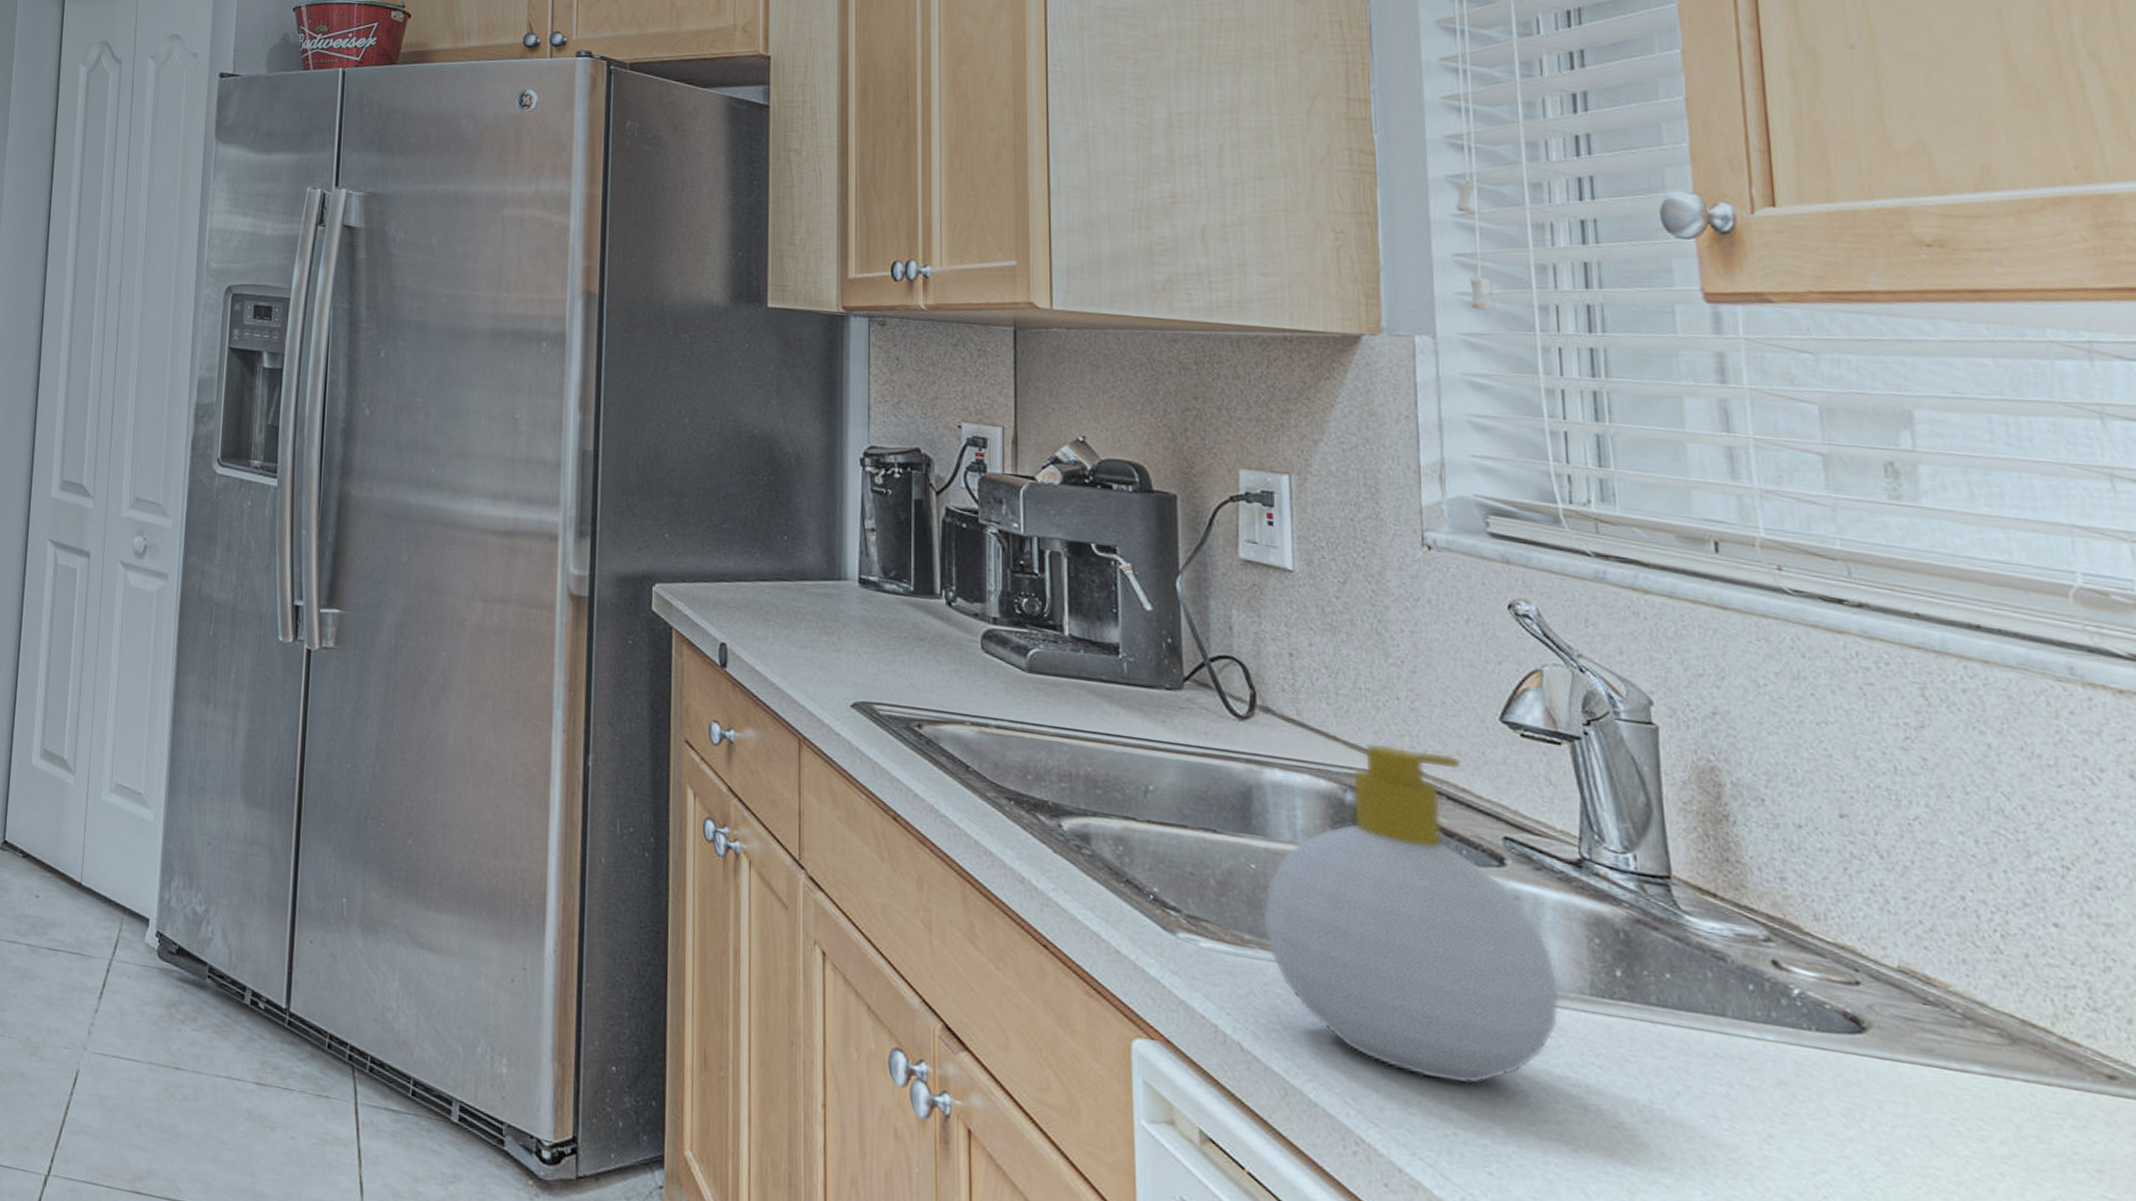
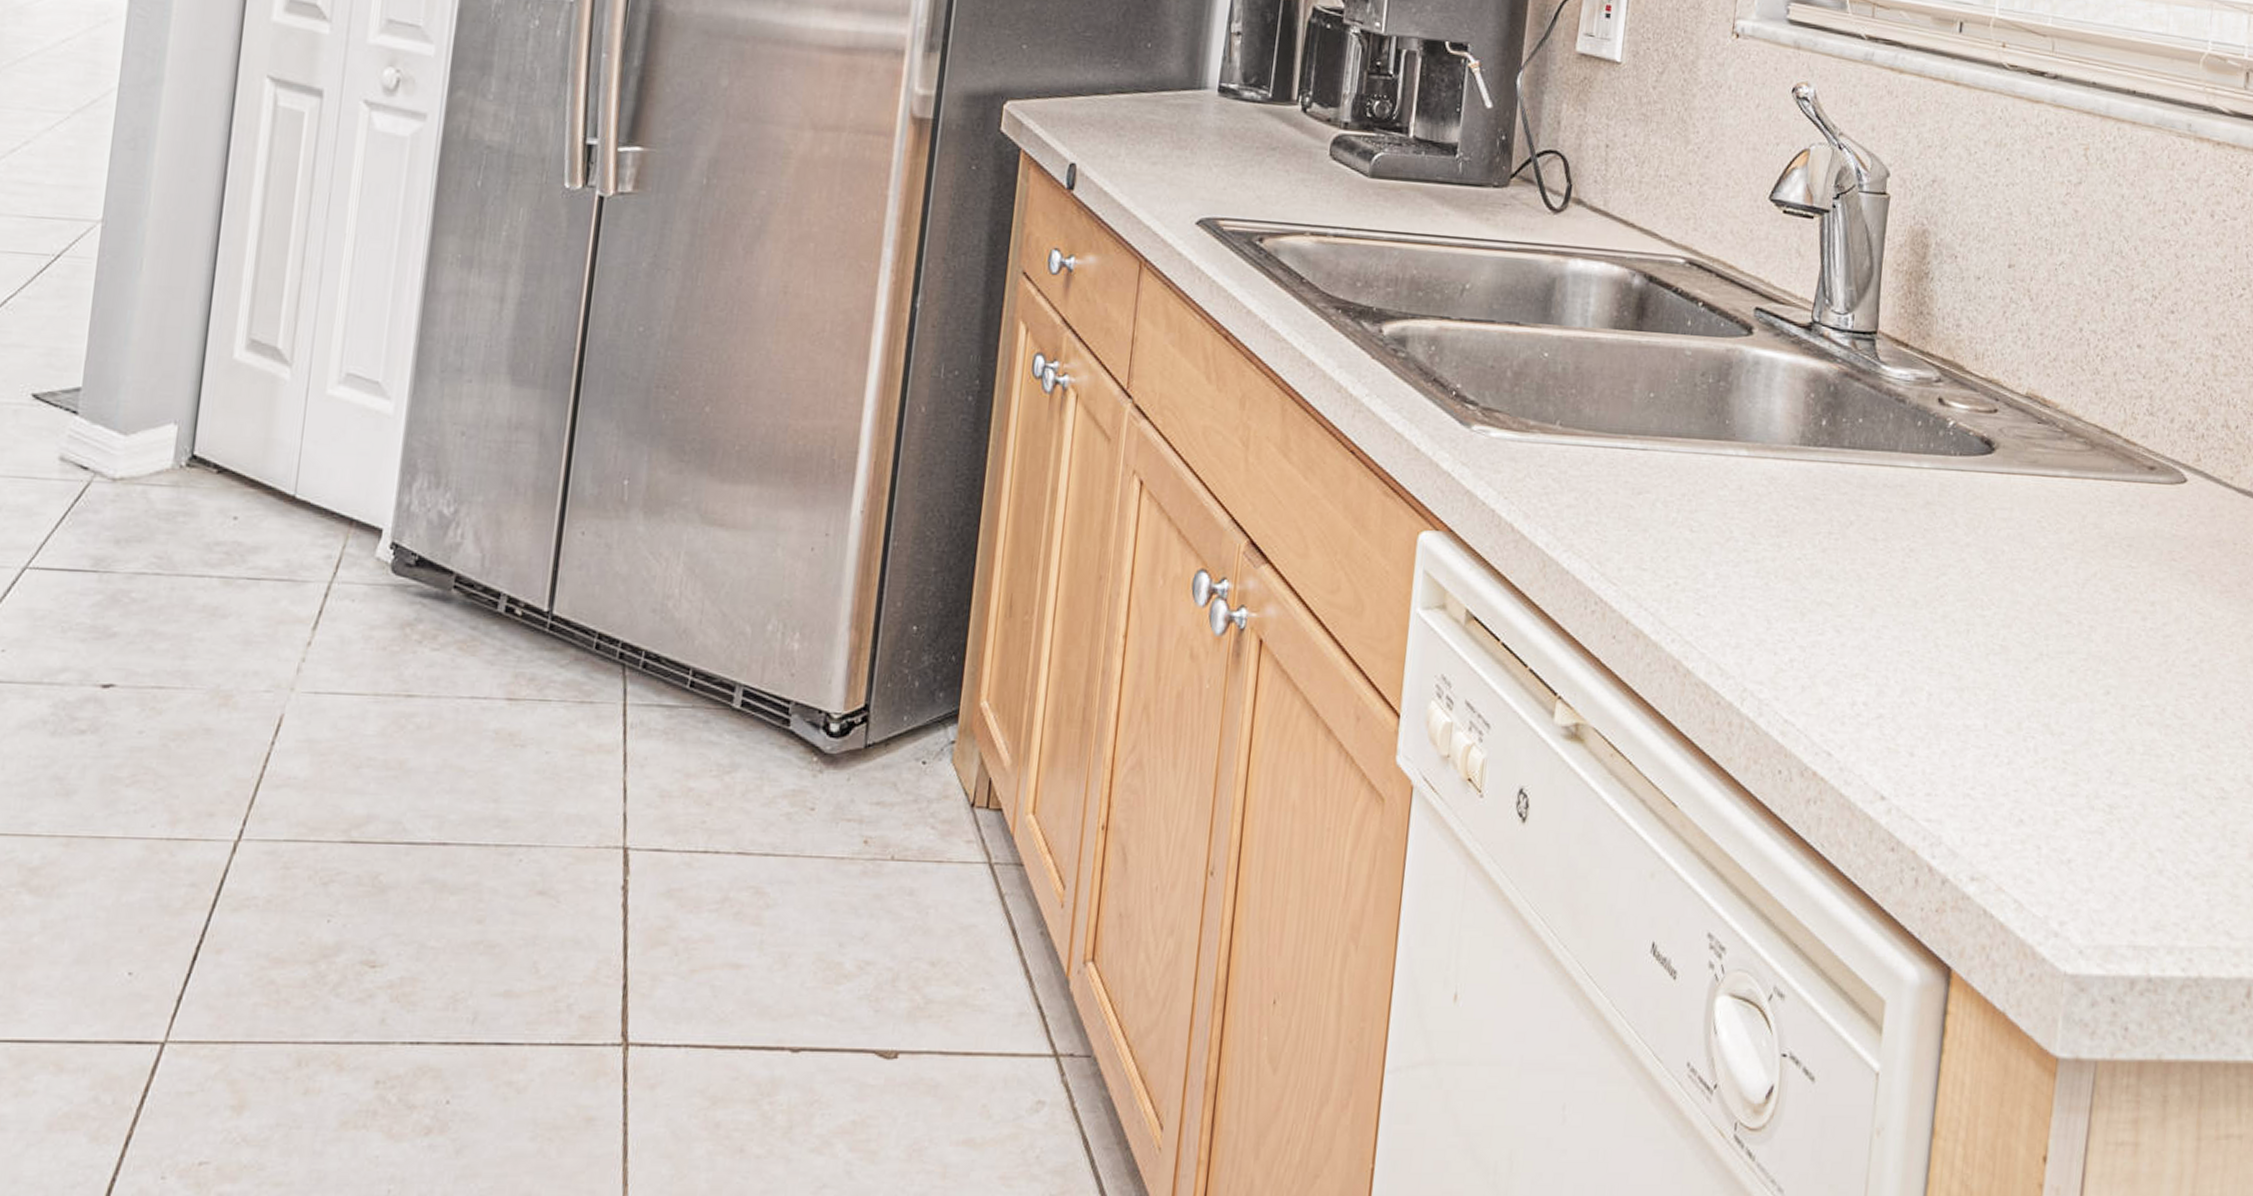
soap bottle: present [1261,743,1561,1085] -> none [1546,228,1777,538]

